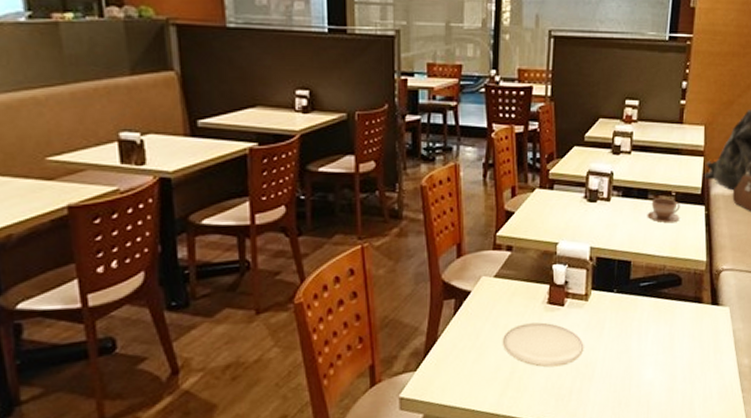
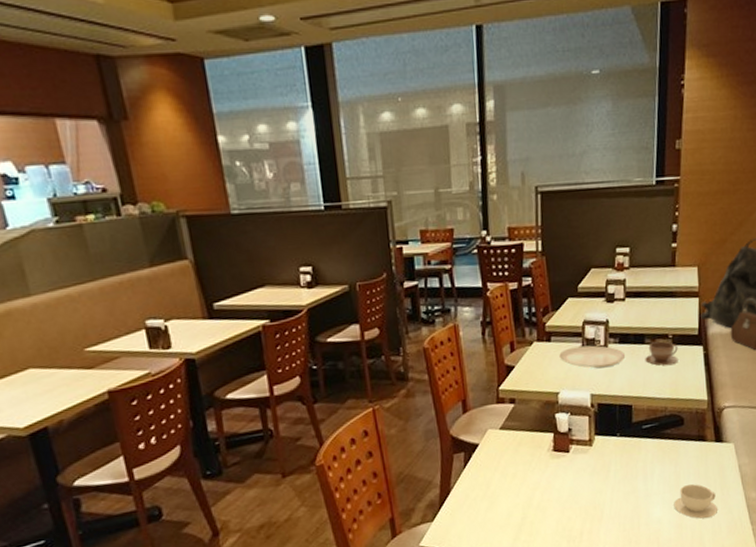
plate: present [502,322,584,368] -> none [511,469,592,512]
plate: none [561,196,628,221] -> present [559,345,626,369]
teacup: none [666,347,710,383] -> present [674,484,718,519]

